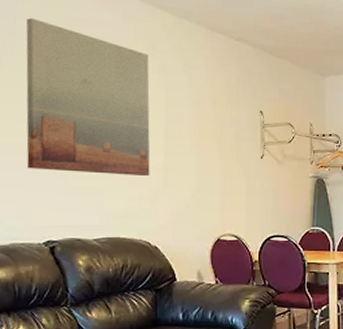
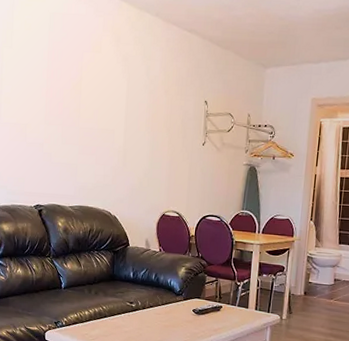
wall art: present [26,18,150,176] -> none [21,13,115,156]

